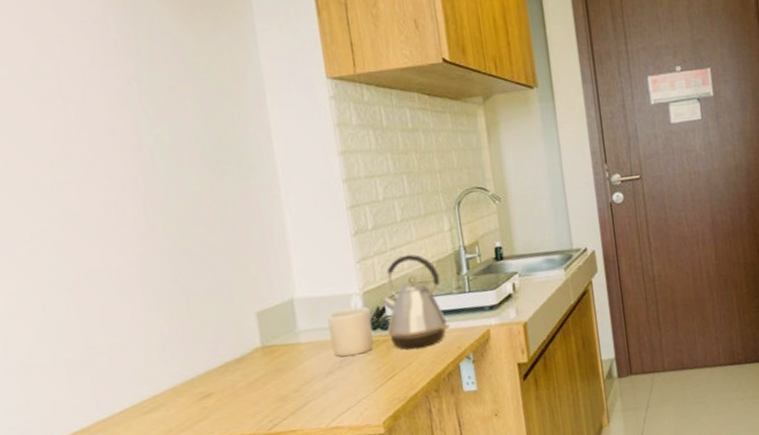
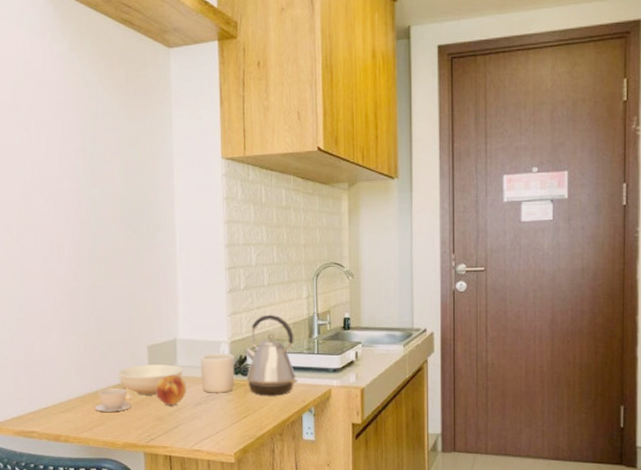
teacup: none [191,369,244,403] -> present [94,388,132,412]
bowl: none [218,330,307,374] -> present [117,364,184,395]
fruit: none [271,341,314,380] -> present [155,374,187,405]

